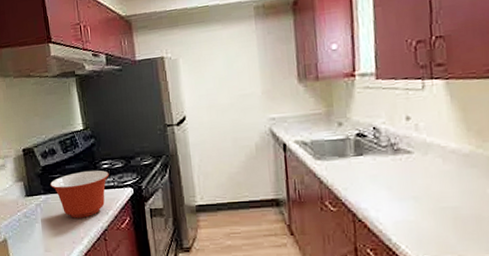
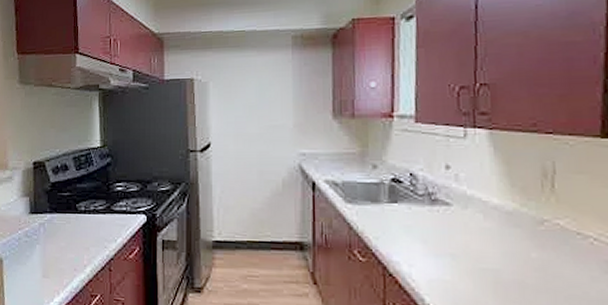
mixing bowl: present [49,170,109,218] -> none [57,192,122,244]

